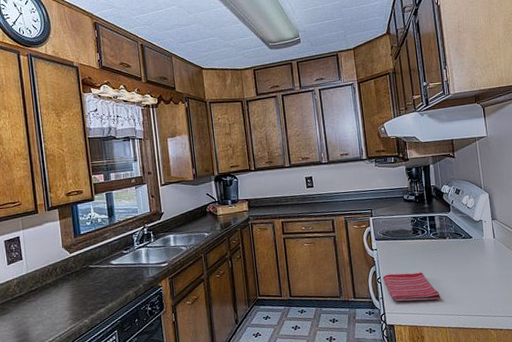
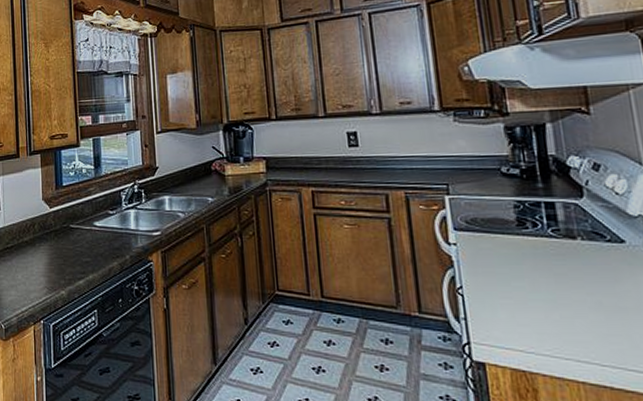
dish towel: present [383,272,441,302] -> none [466,283,569,335]

